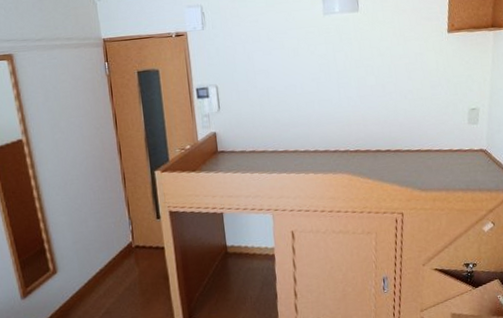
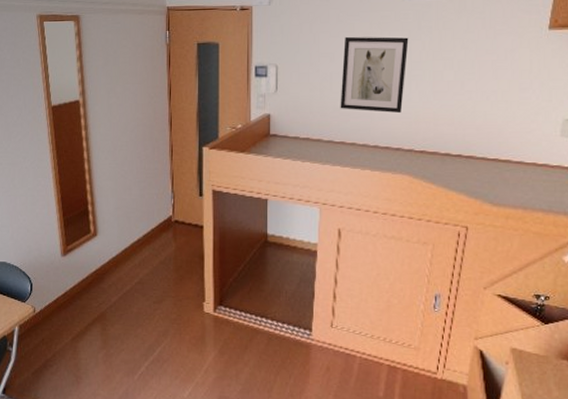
wall art: none [276,49,335,121] -> present [340,36,409,114]

